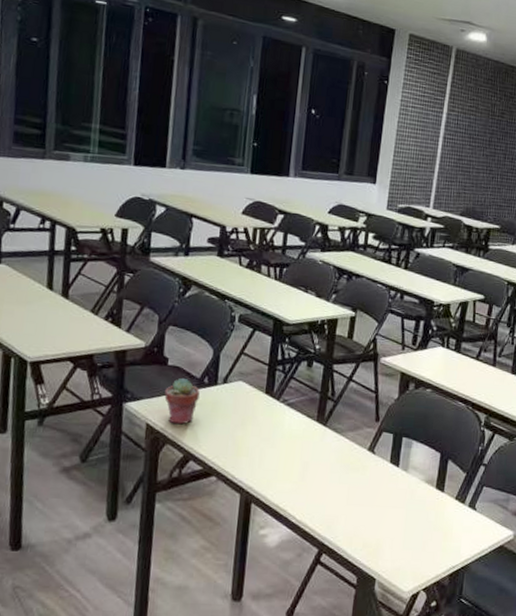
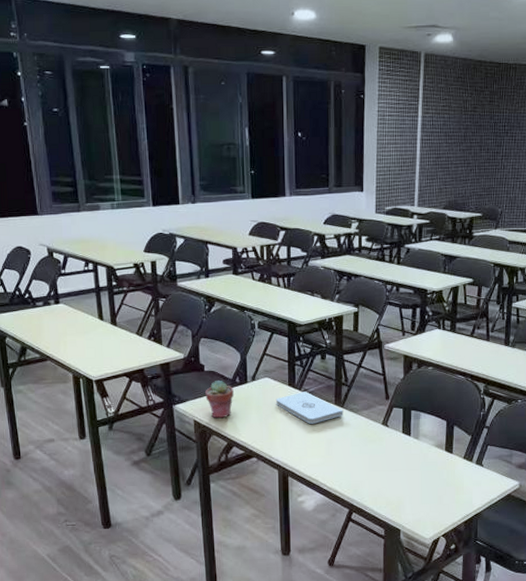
notepad: none [247,402,326,442] -> present [275,391,343,424]

